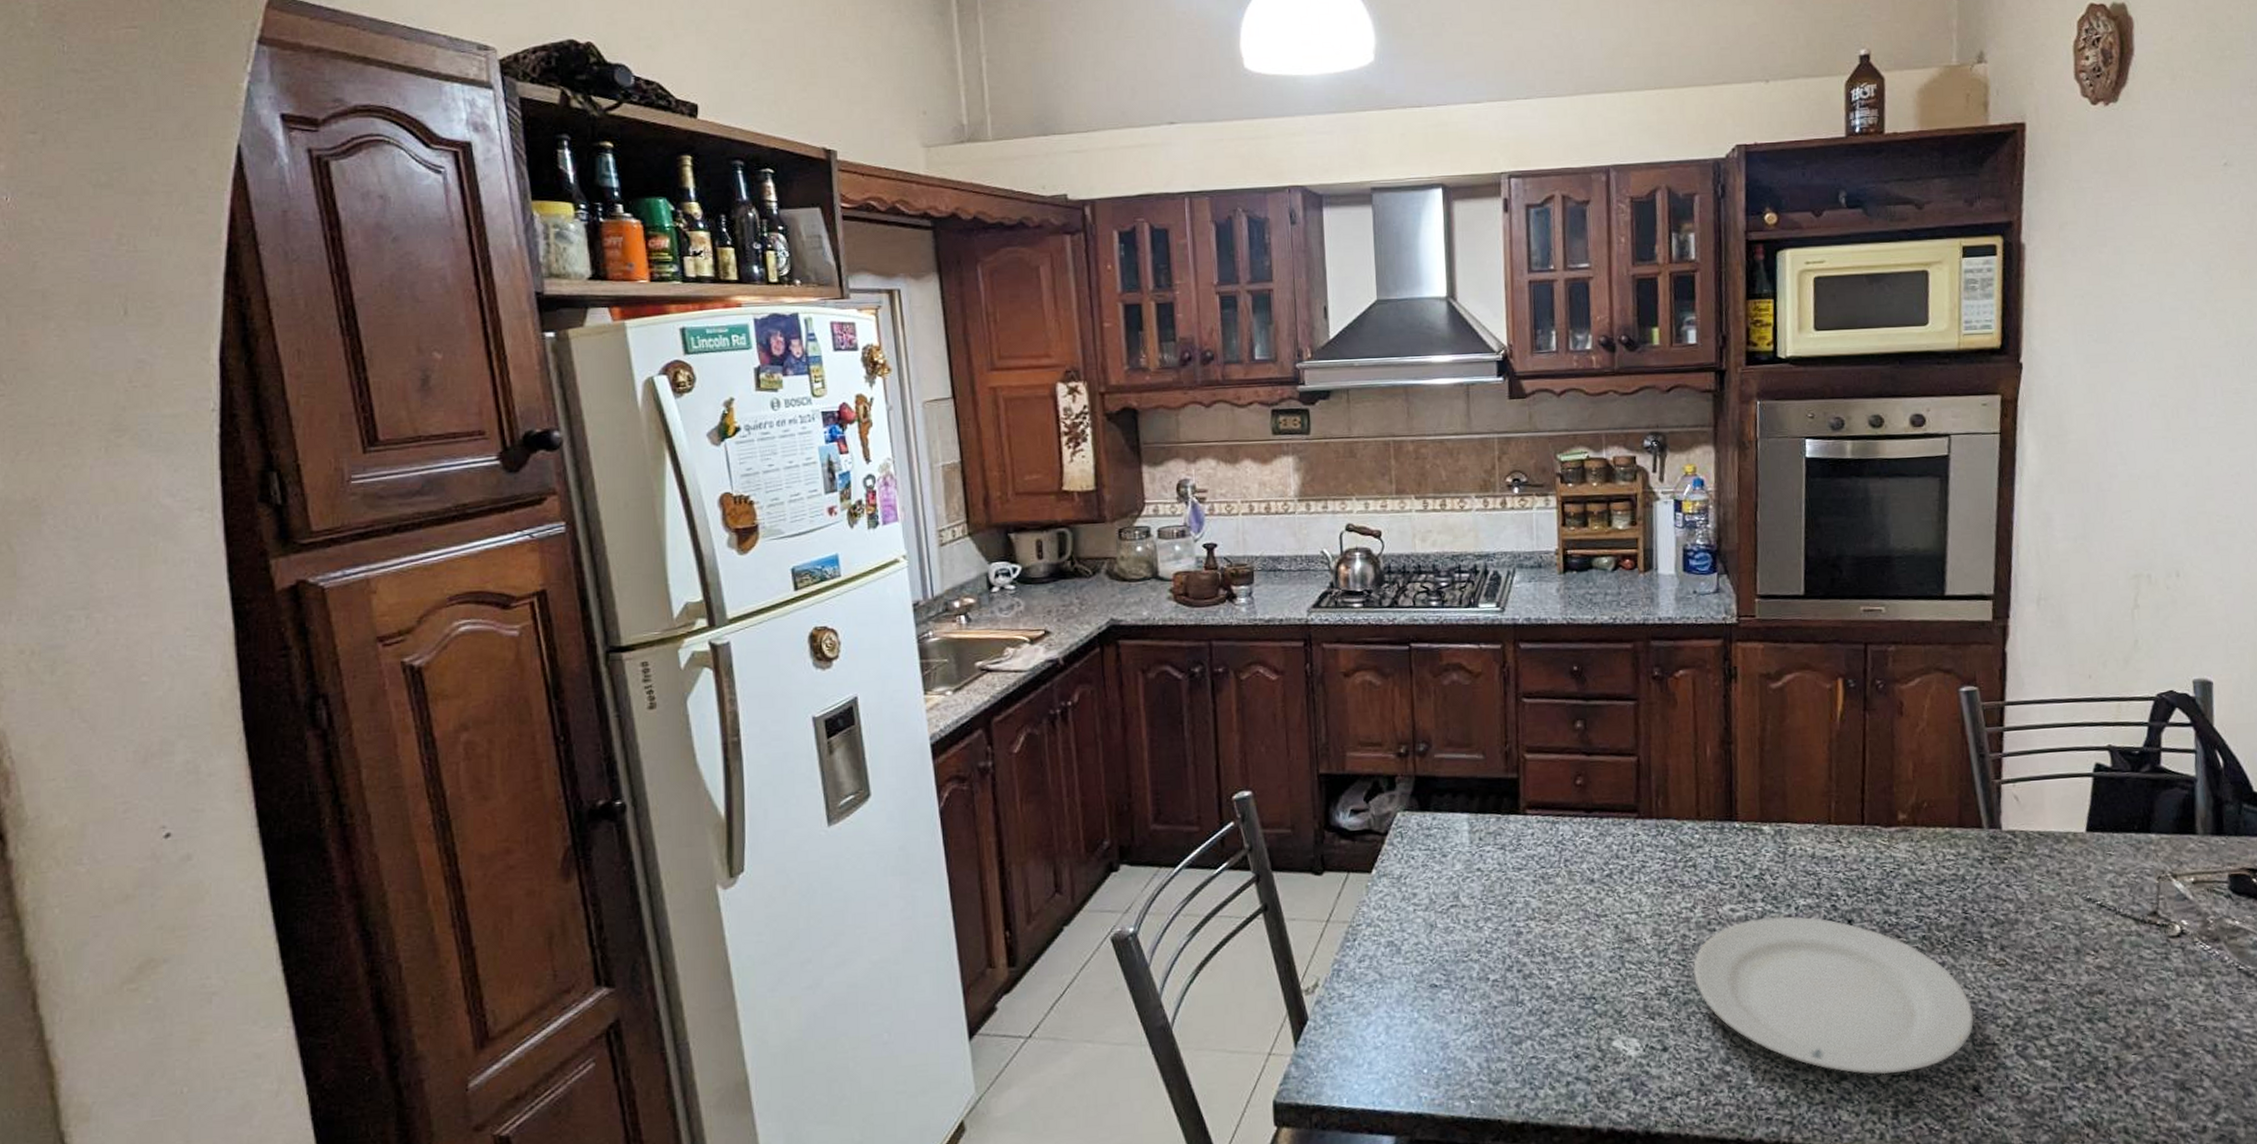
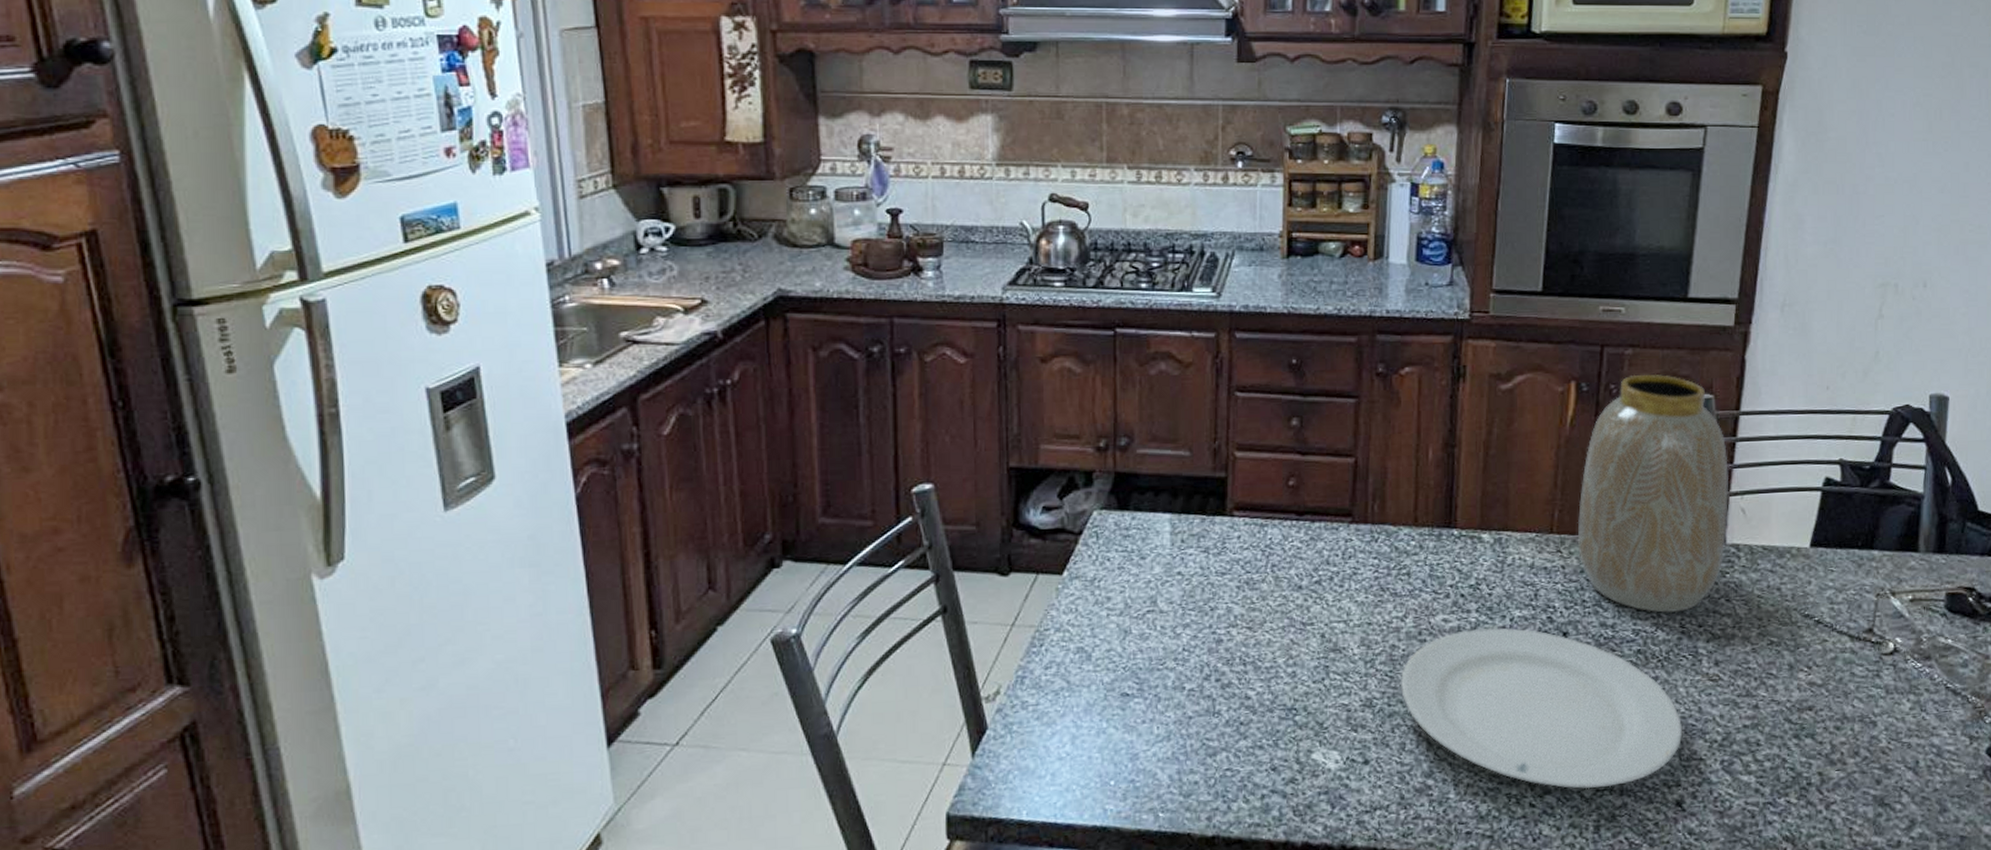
vase: none [1854,668,2002,900] -> present [1577,373,1728,614]

